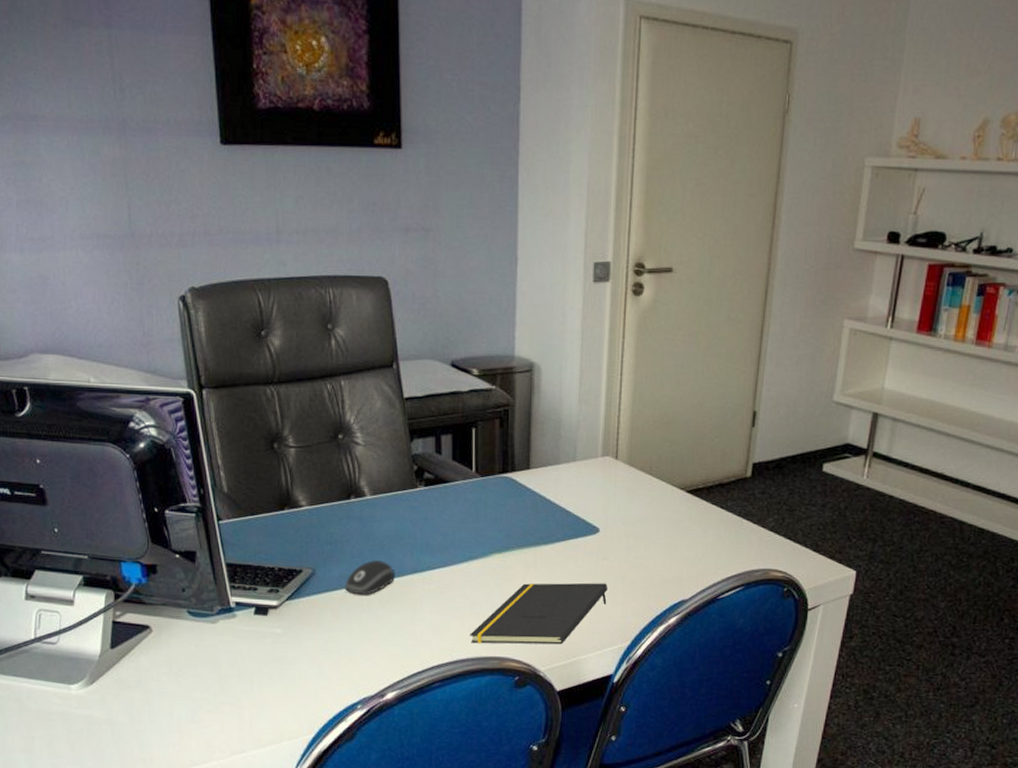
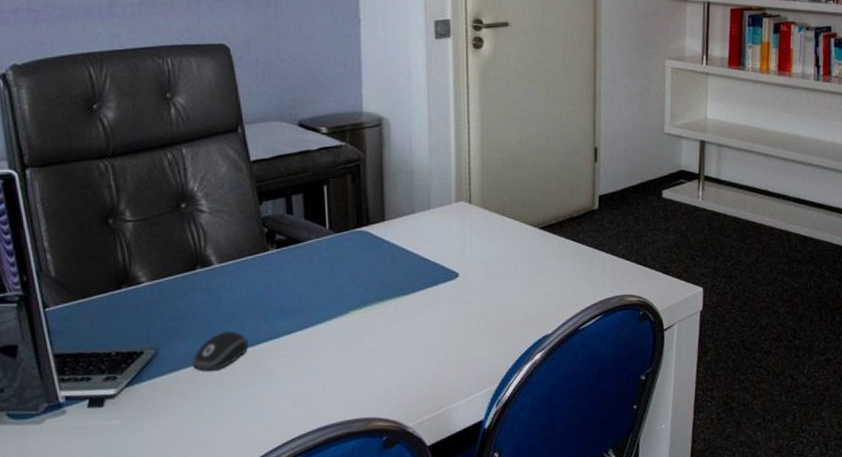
notepad: present [470,582,607,645] -> none [332,327,472,407]

